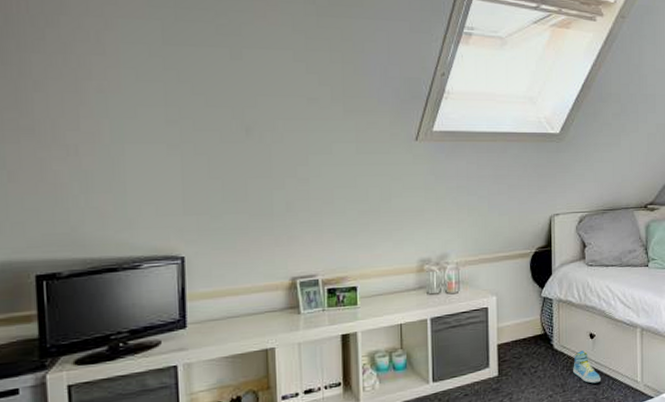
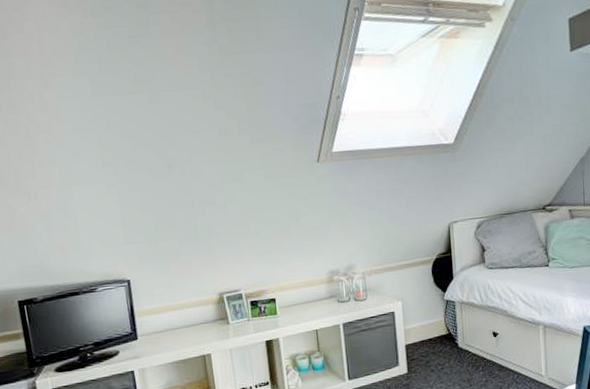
sneaker: present [573,351,602,384] -> none [478,348,506,378]

